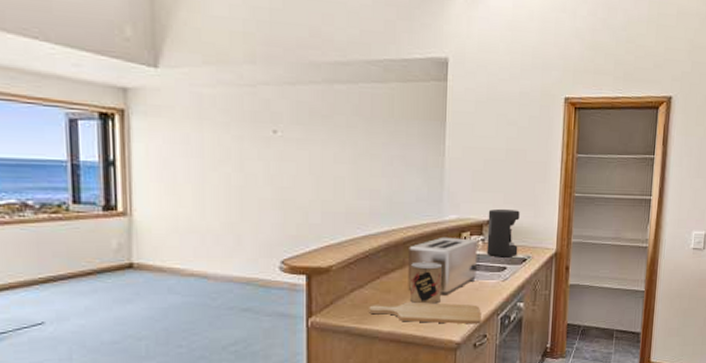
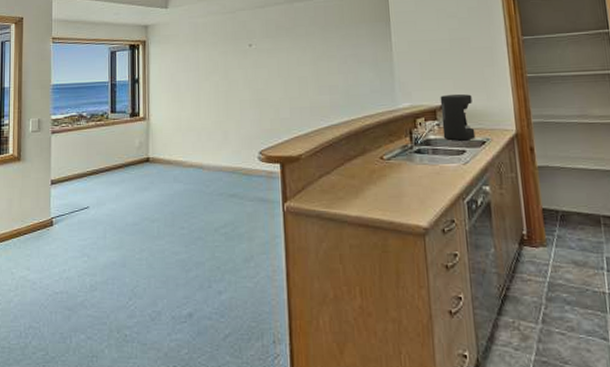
chopping board: present [369,302,481,325] -> none [336,186,447,209]
toaster: present [408,236,478,296] -> none [368,123,437,180]
tin can: present [409,261,442,304] -> none [371,147,403,189]

